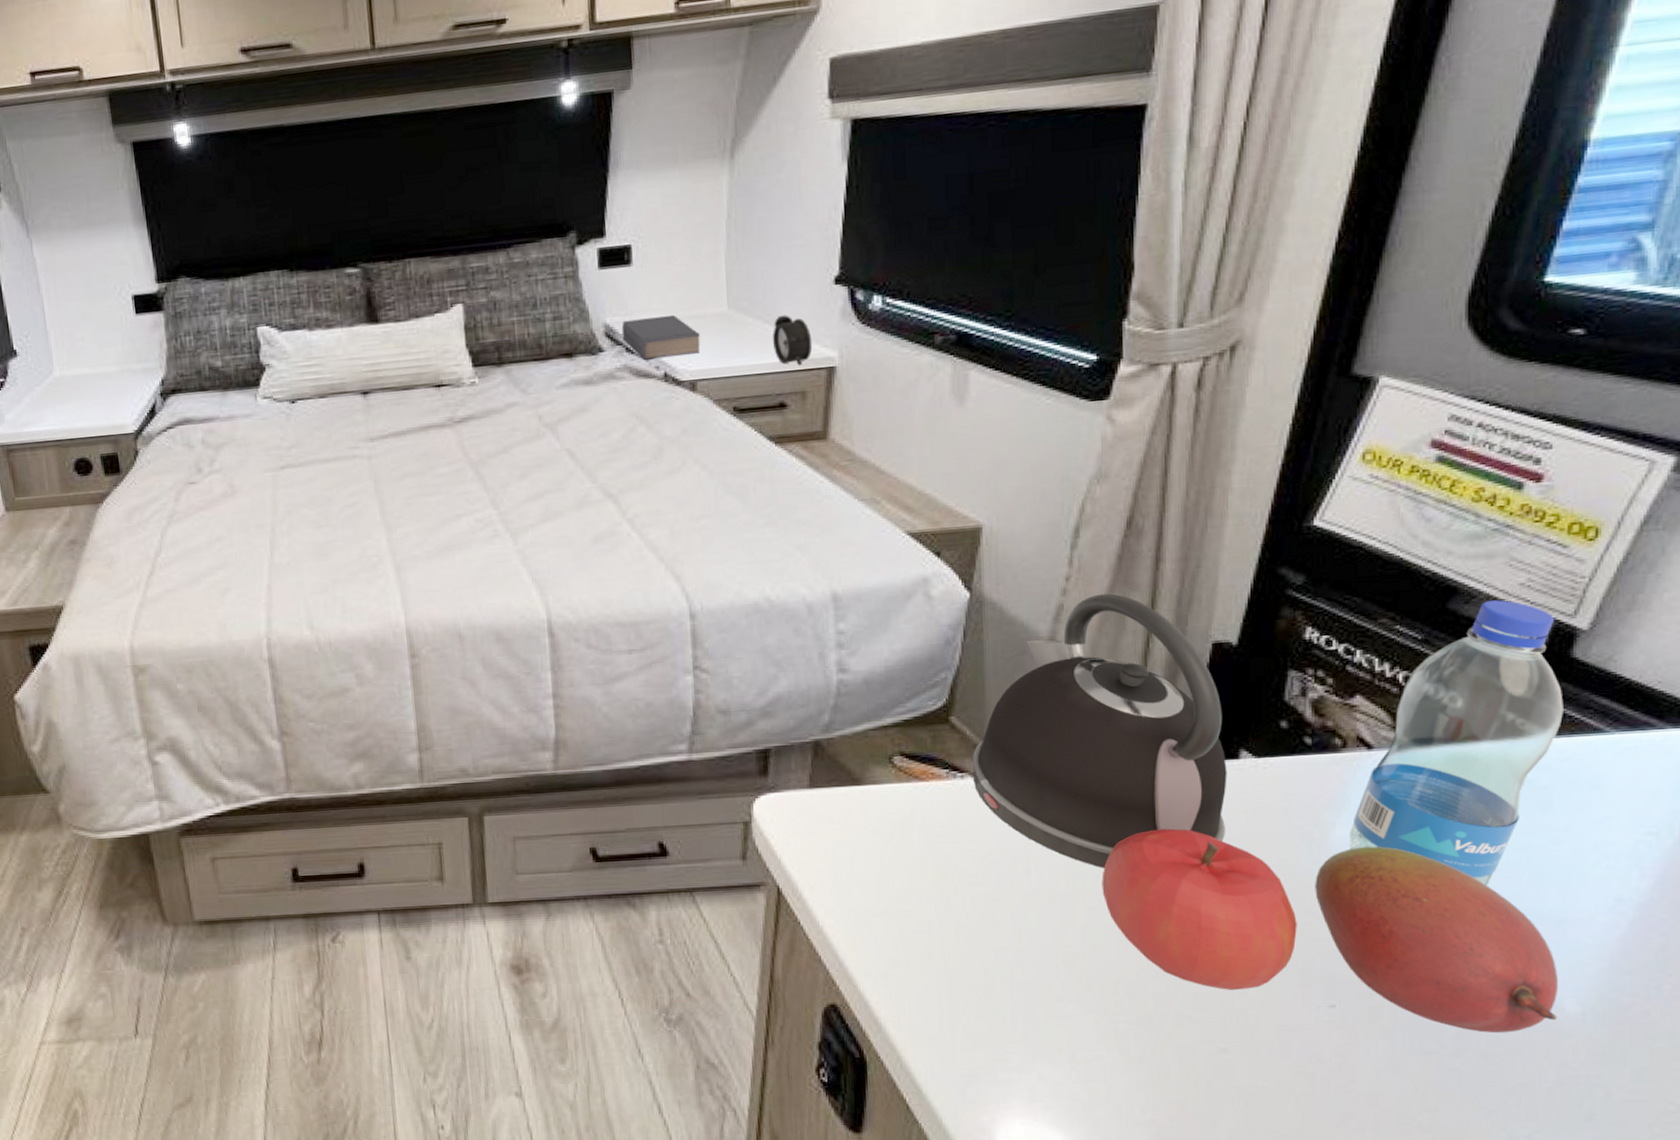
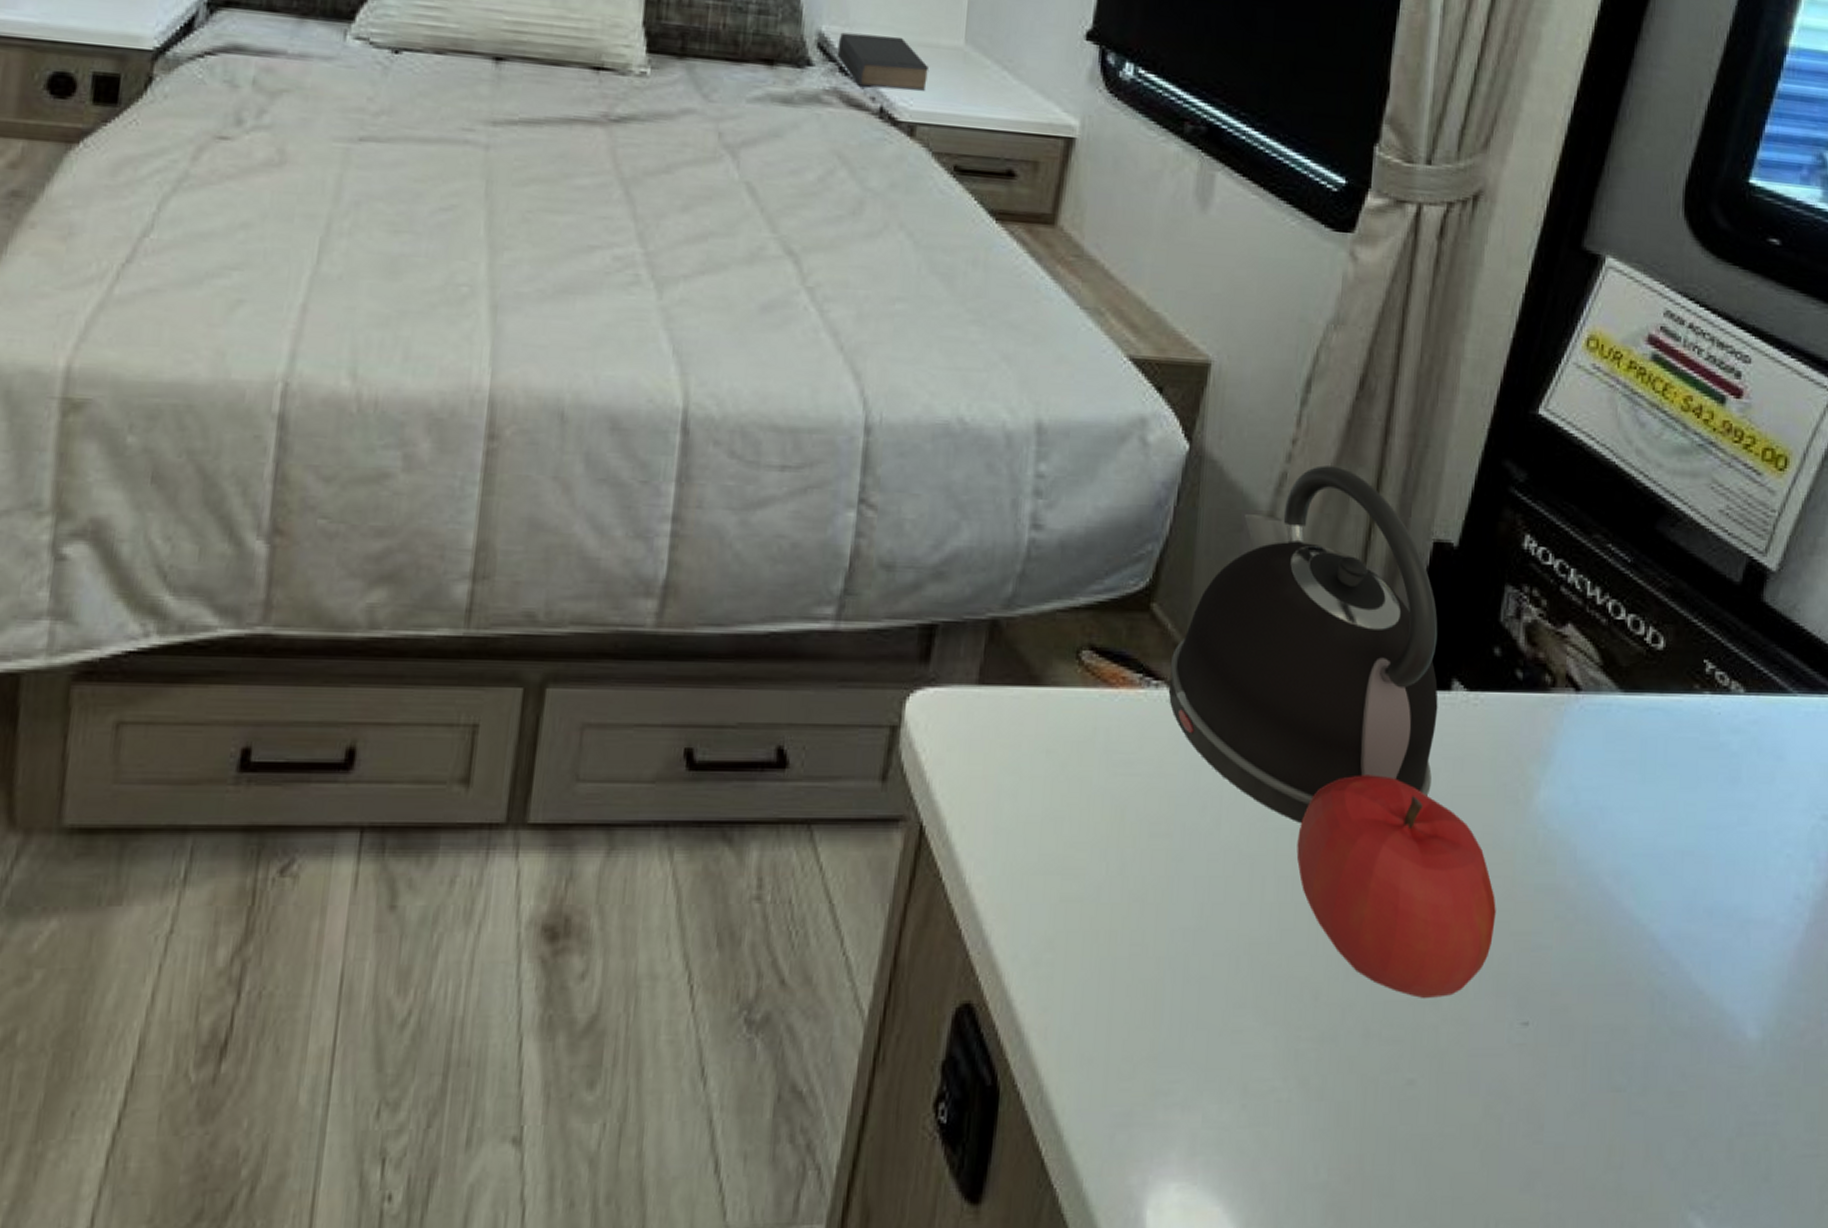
alarm clock: present [772,315,813,366] -> none [1009,64,1054,129]
fruit: present [1315,846,1559,1034] -> none [1516,814,1742,1065]
bottle: present [1349,600,1563,886] -> none [1552,526,1754,872]

